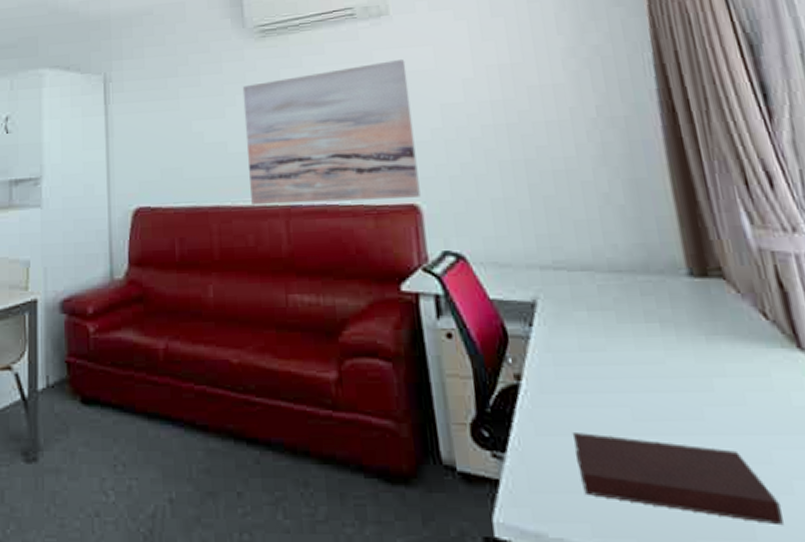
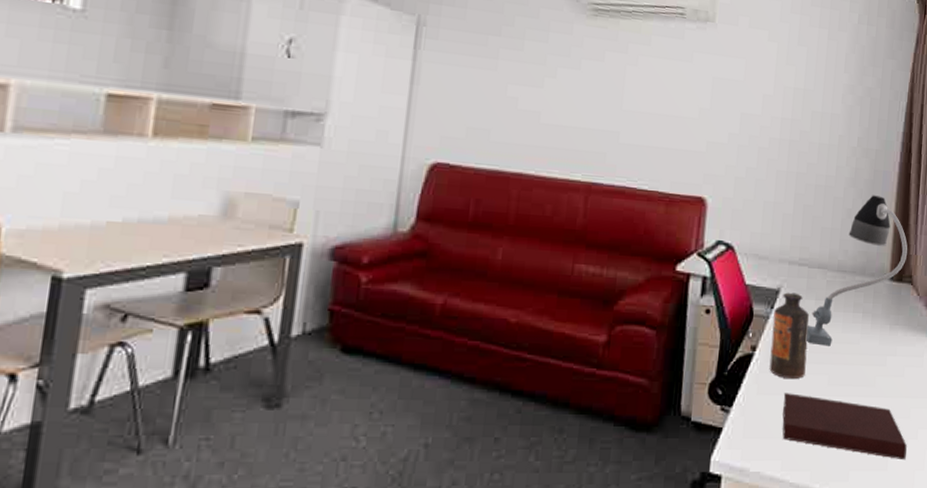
wall art: present [242,60,421,206] -> none [555,59,720,192]
bottle: none [534,304,596,413] -> present [769,292,809,379]
desk lamp: none [583,171,707,371] -> present [806,195,908,347]

